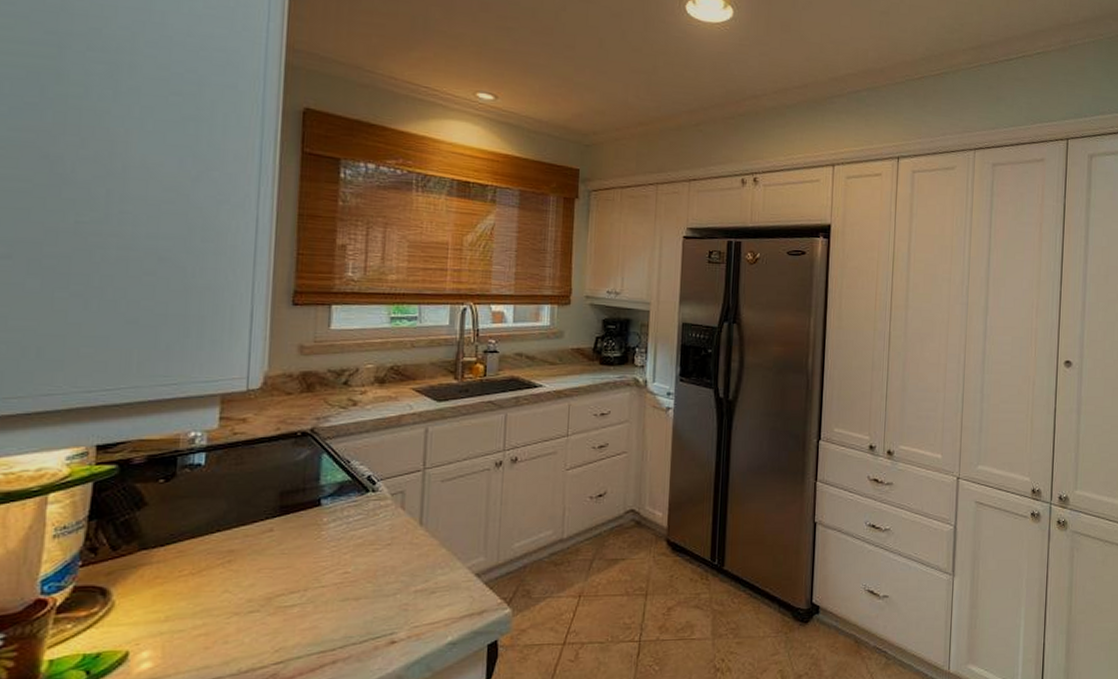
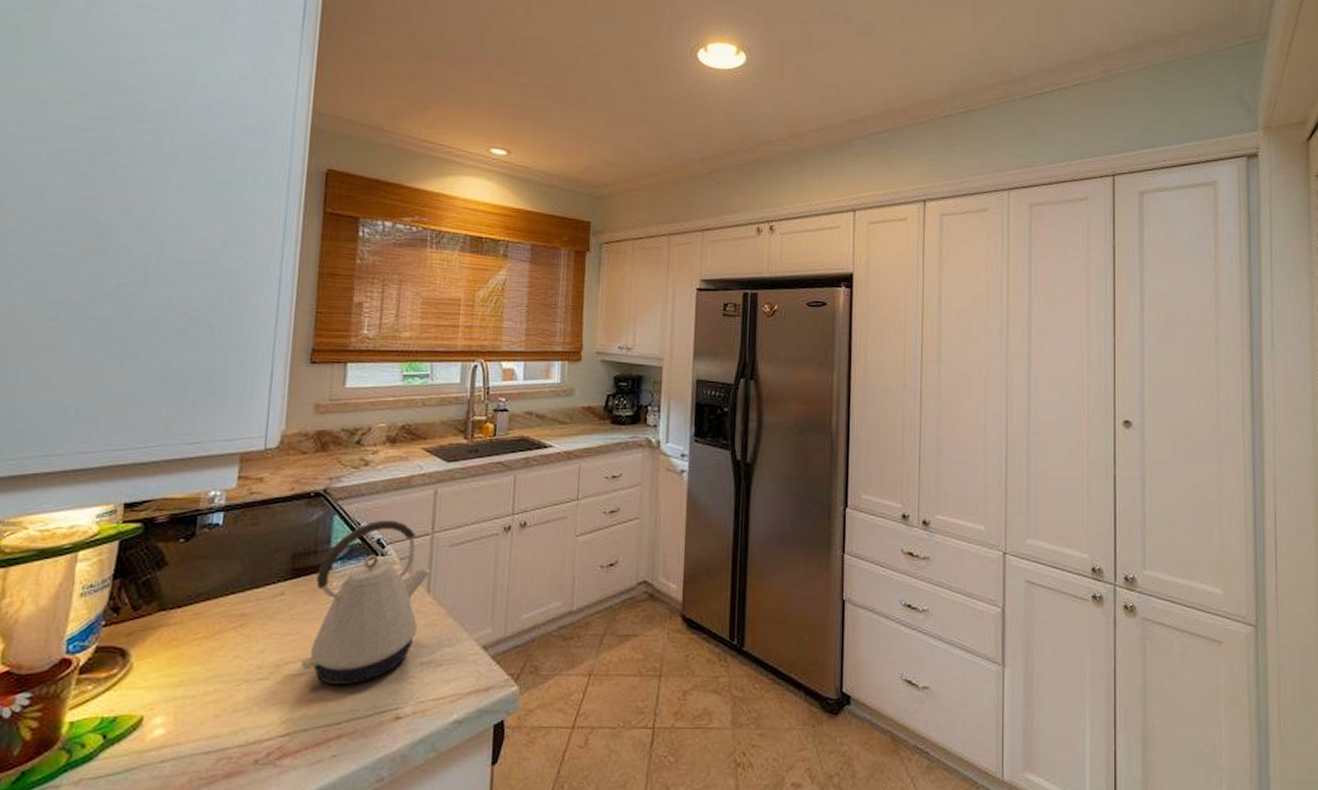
kettle: none [293,457,422,614] -> present [301,520,430,684]

